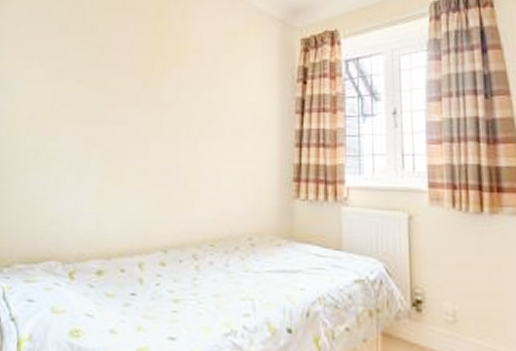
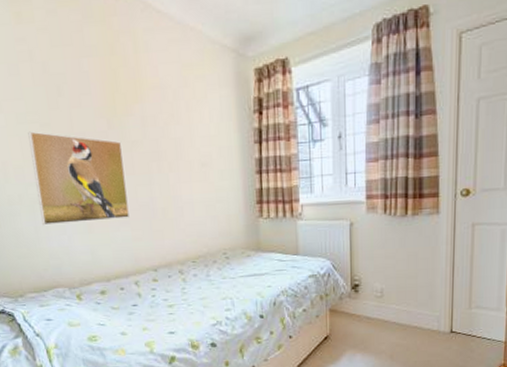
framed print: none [52,86,153,186] -> present [28,131,129,226]

